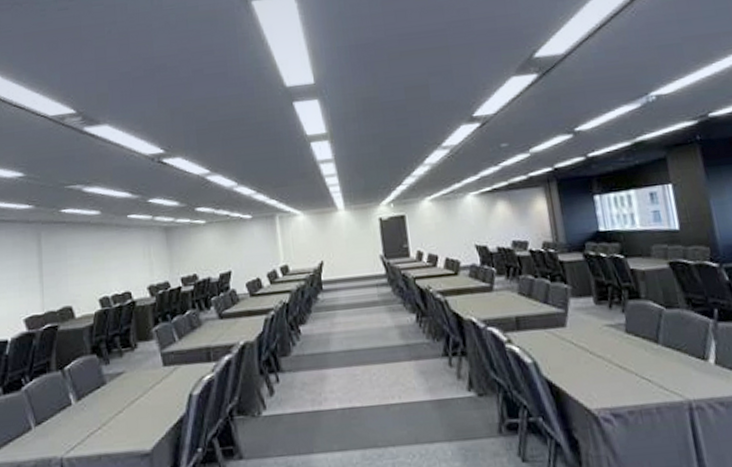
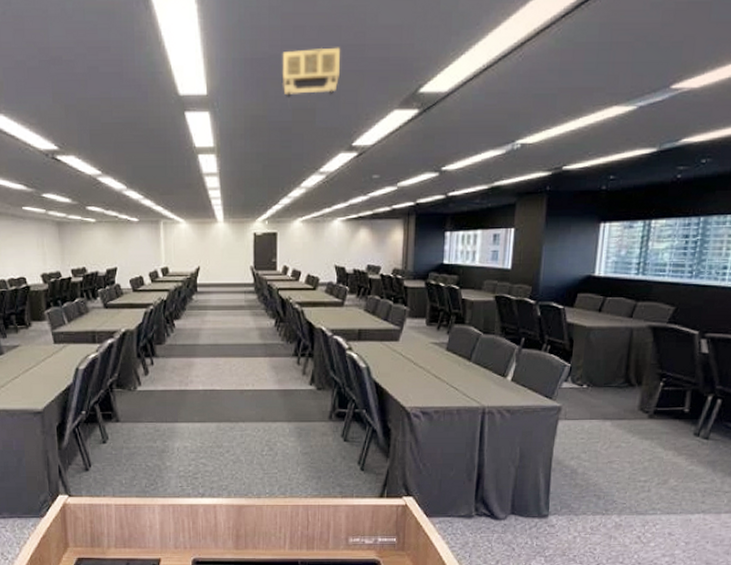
projector: none [387,24,449,90] -> present [282,47,340,111]

